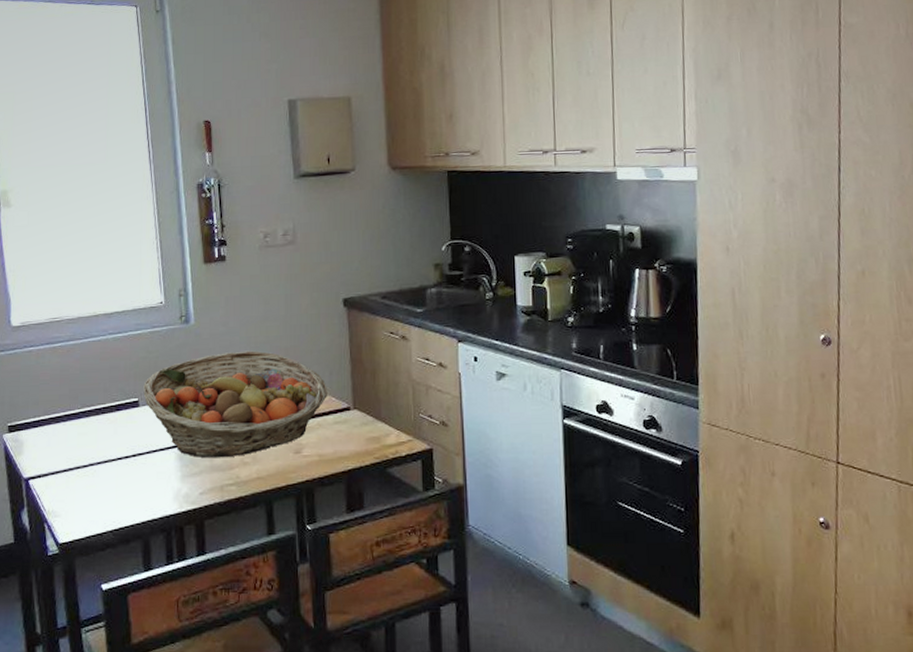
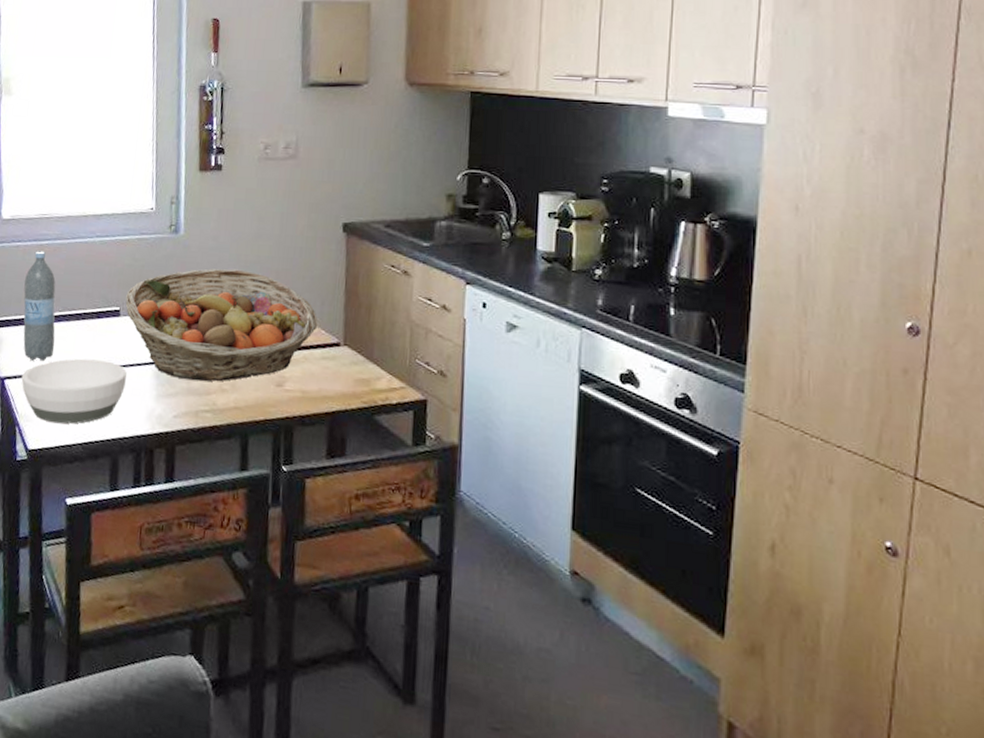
water bottle: none [40,353,77,459] -> present [23,251,56,361]
bowl: none [46,450,150,515] -> present [21,358,127,424]

